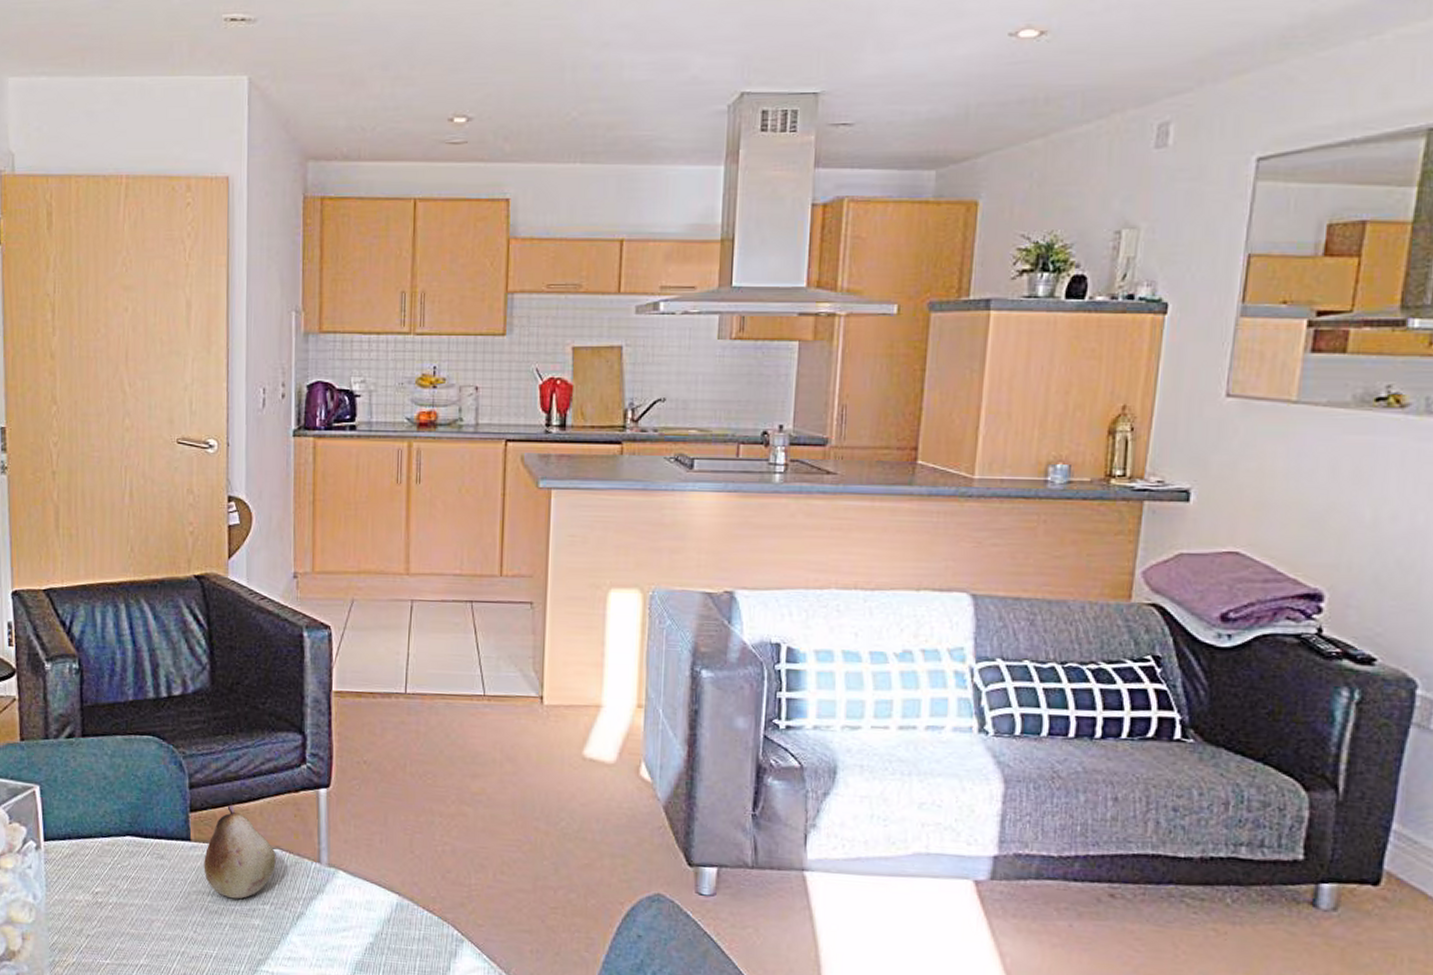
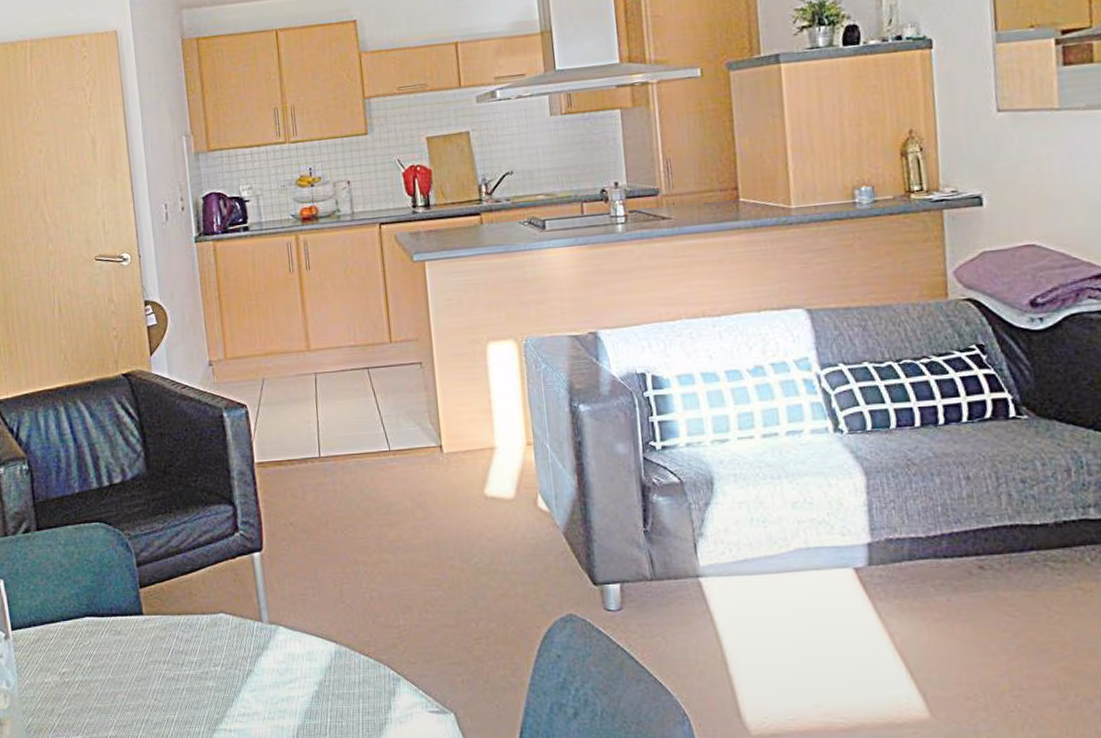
fruit: present [204,804,276,899] -> none [157,577,222,664]

